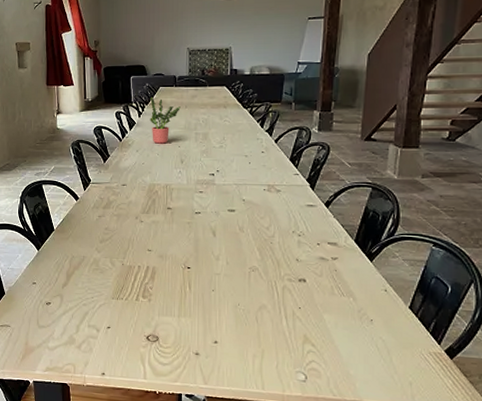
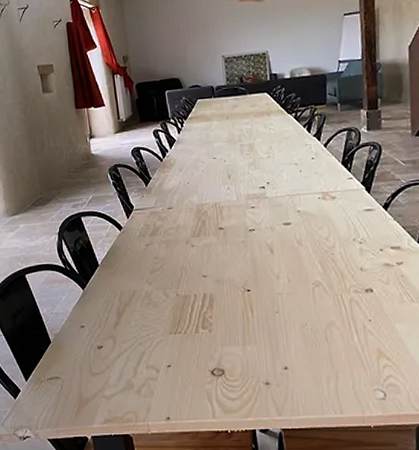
potted plant: present [150,97,180,144] -> none [188,111,222,160]

